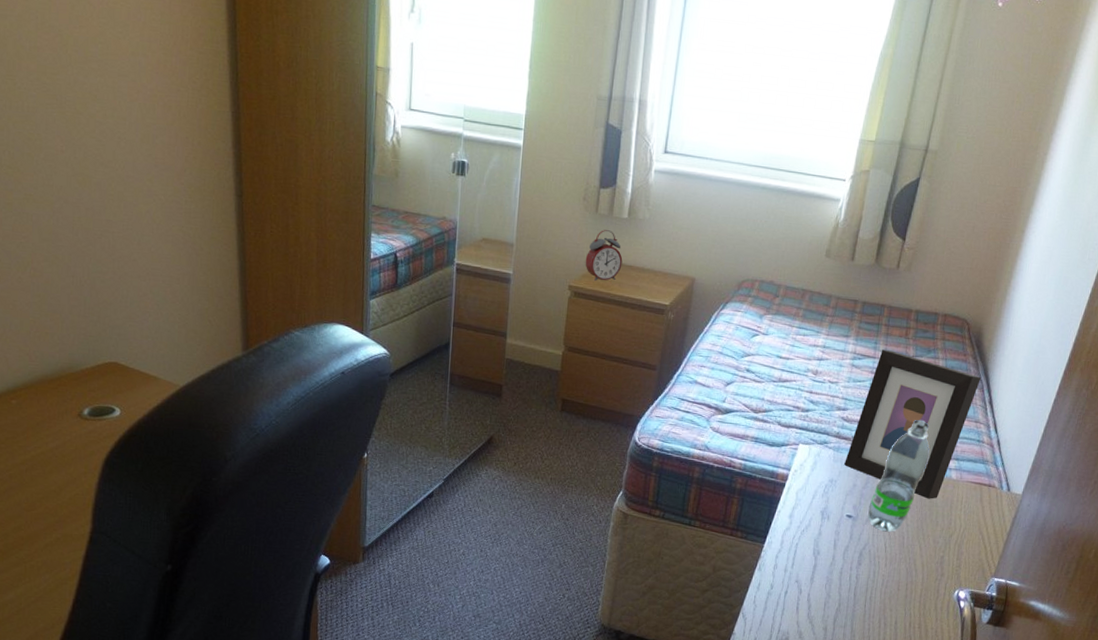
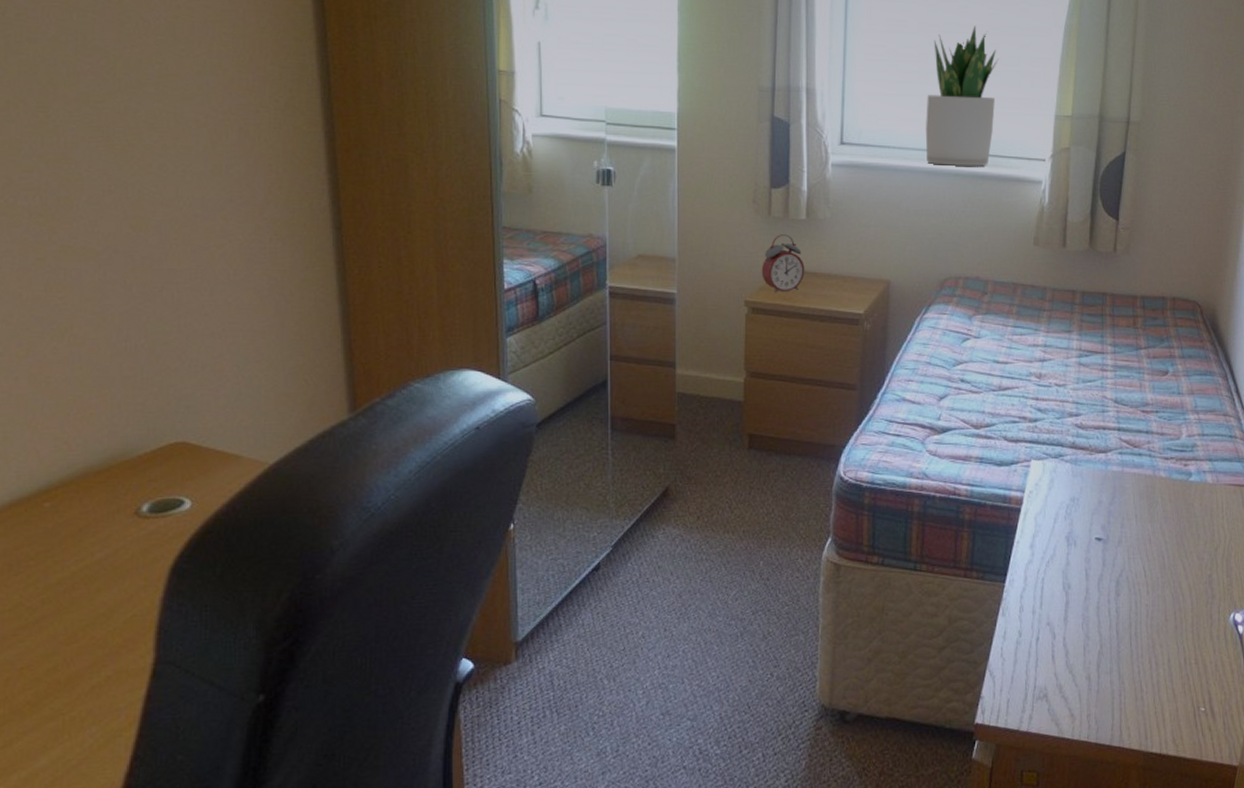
planter: none [739,50,815,182] -> present [926,25,999,167]
picture frame: present [844,350,982,499] -> none [1085,343,1223,509]
bottle: present [867,419,930,533] -> none [1118,418,1179,554]

